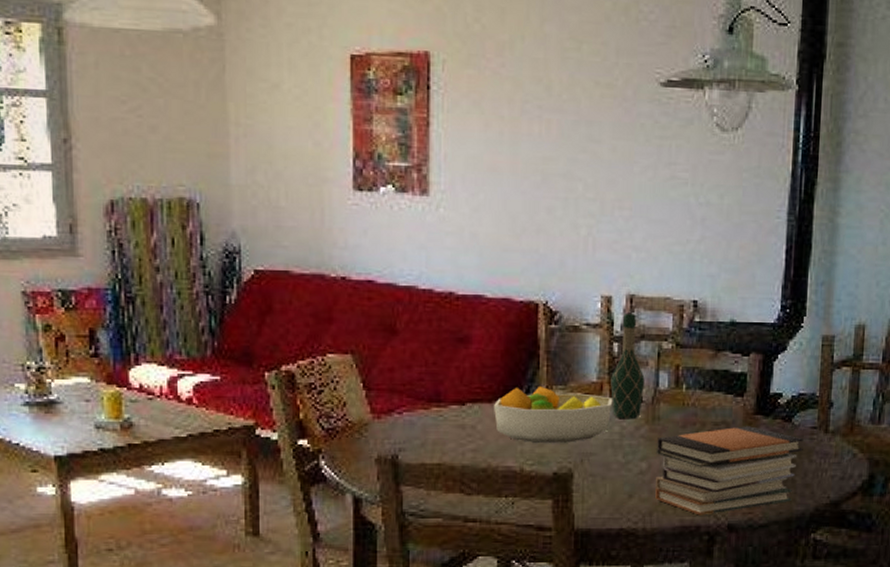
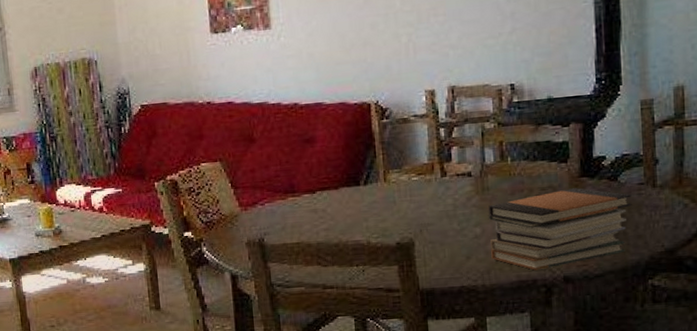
fruit bowl: present [494,385,613,443] -> none [340,171,444,219]
wine bottle: present [610,313,645,420] -> none [440,101,472,193]

